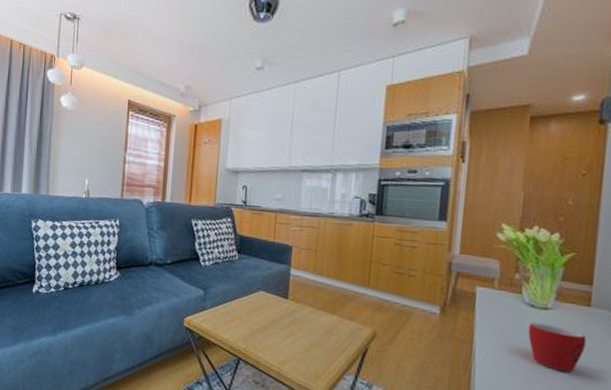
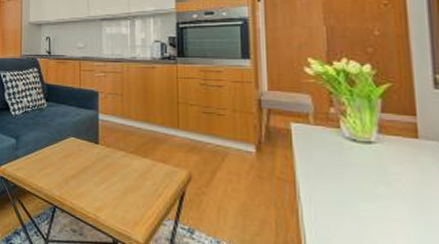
mug: present [528,322,587,373] -> none [353,158,422,211]

